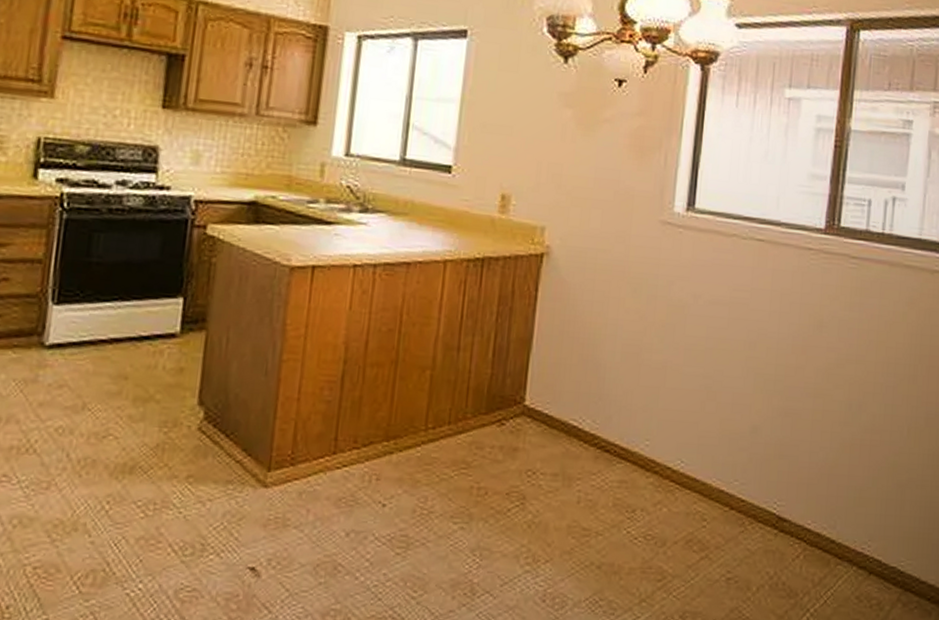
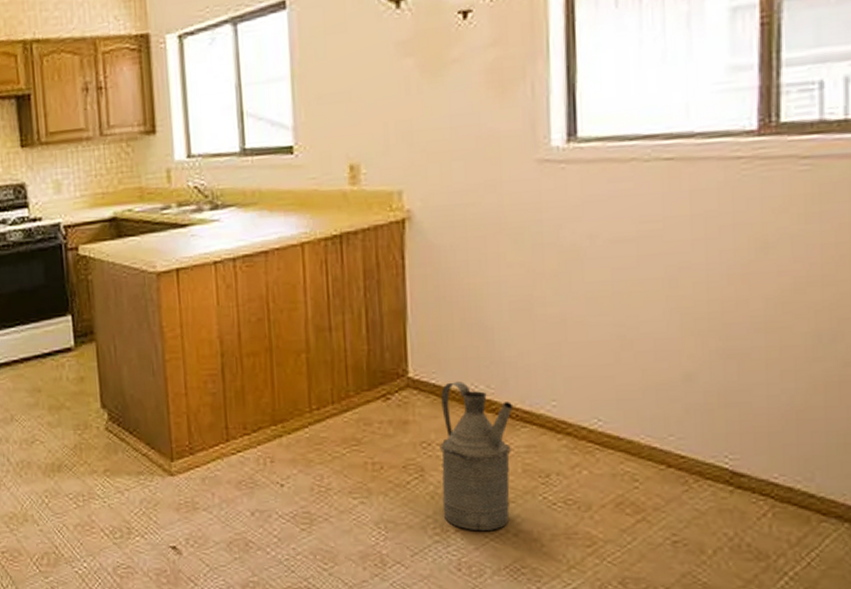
watering can: none [536,414,613,562] -> present [439,382,514,530]

